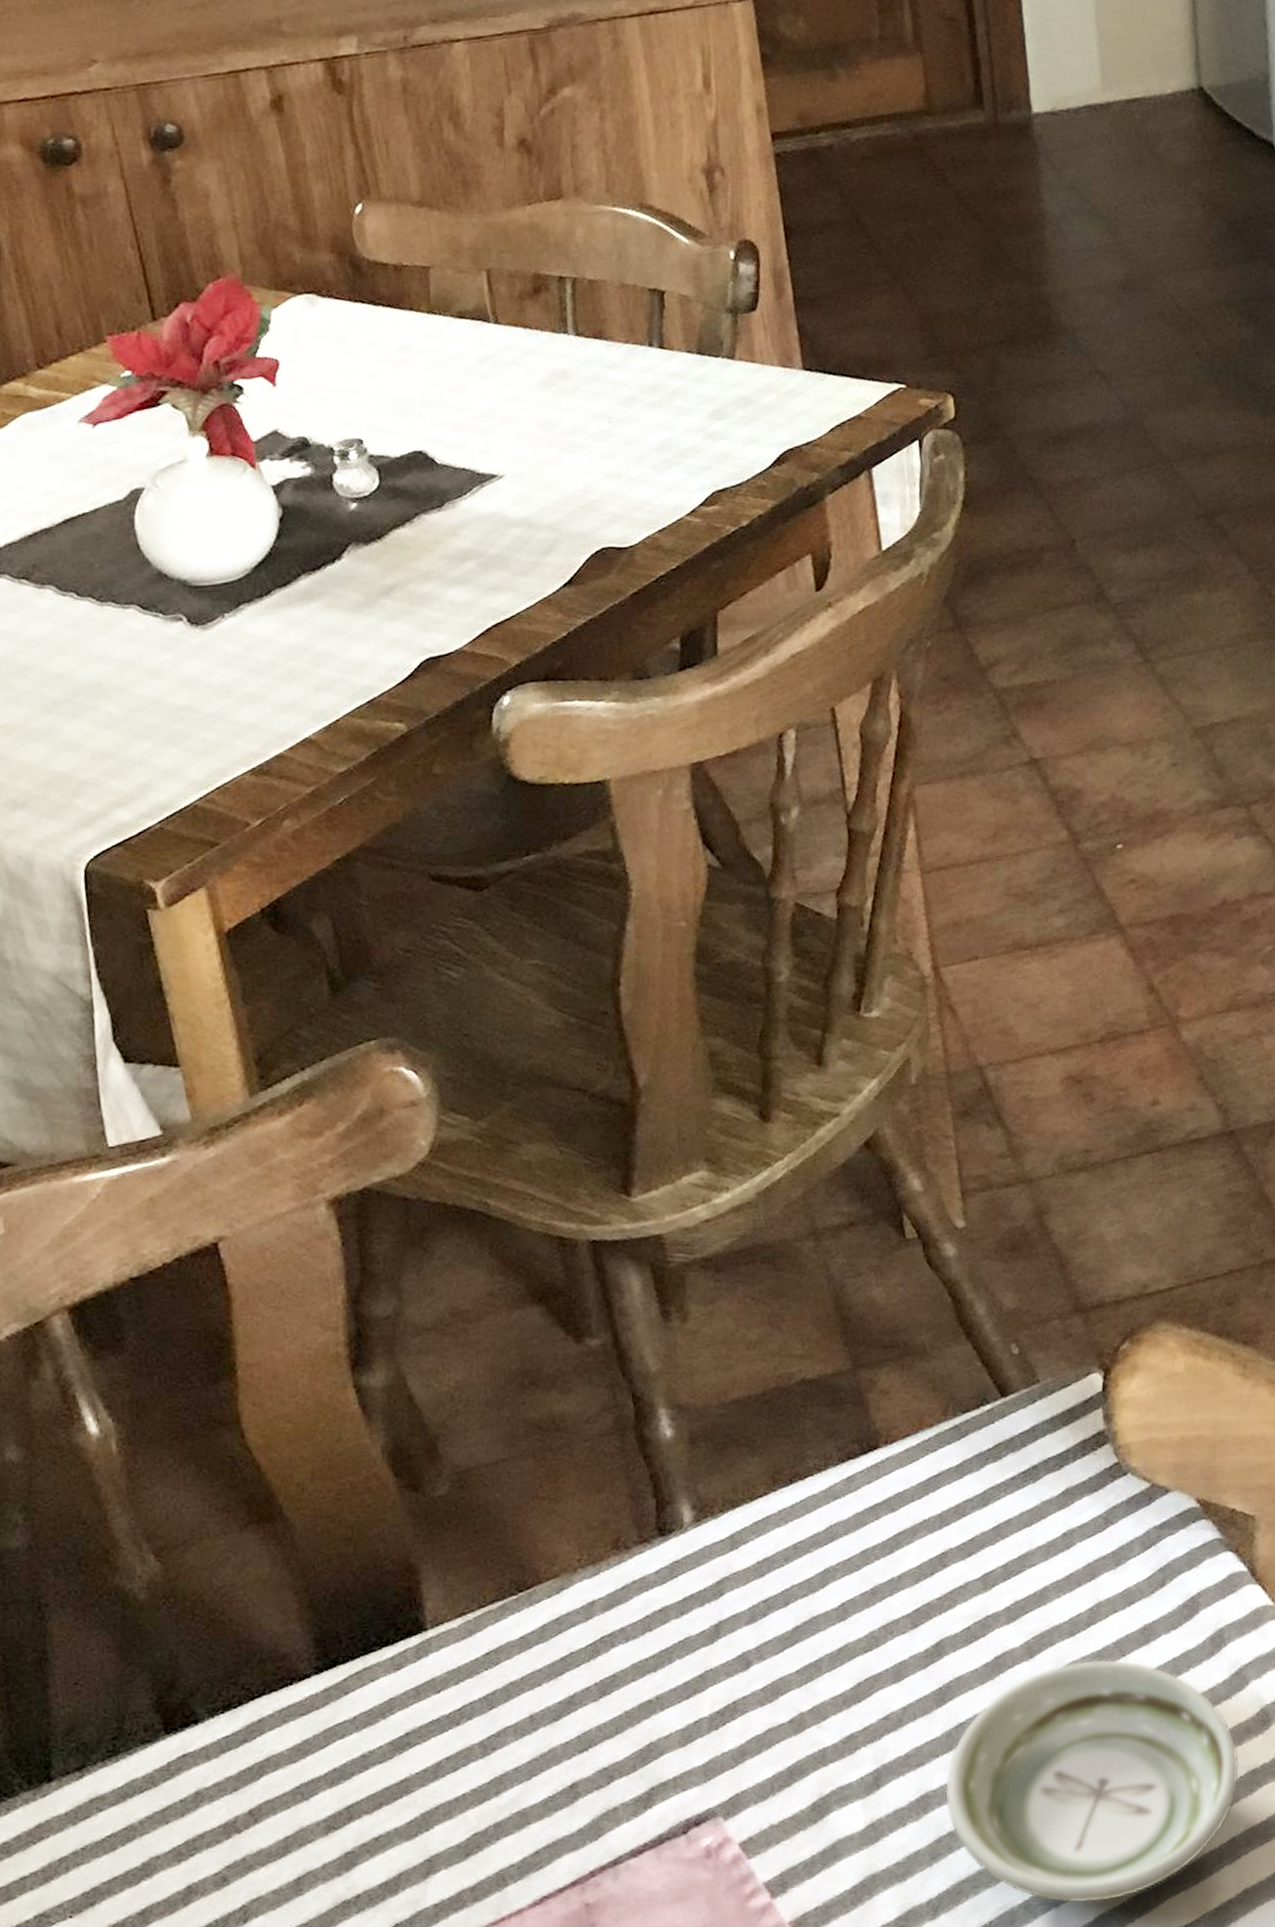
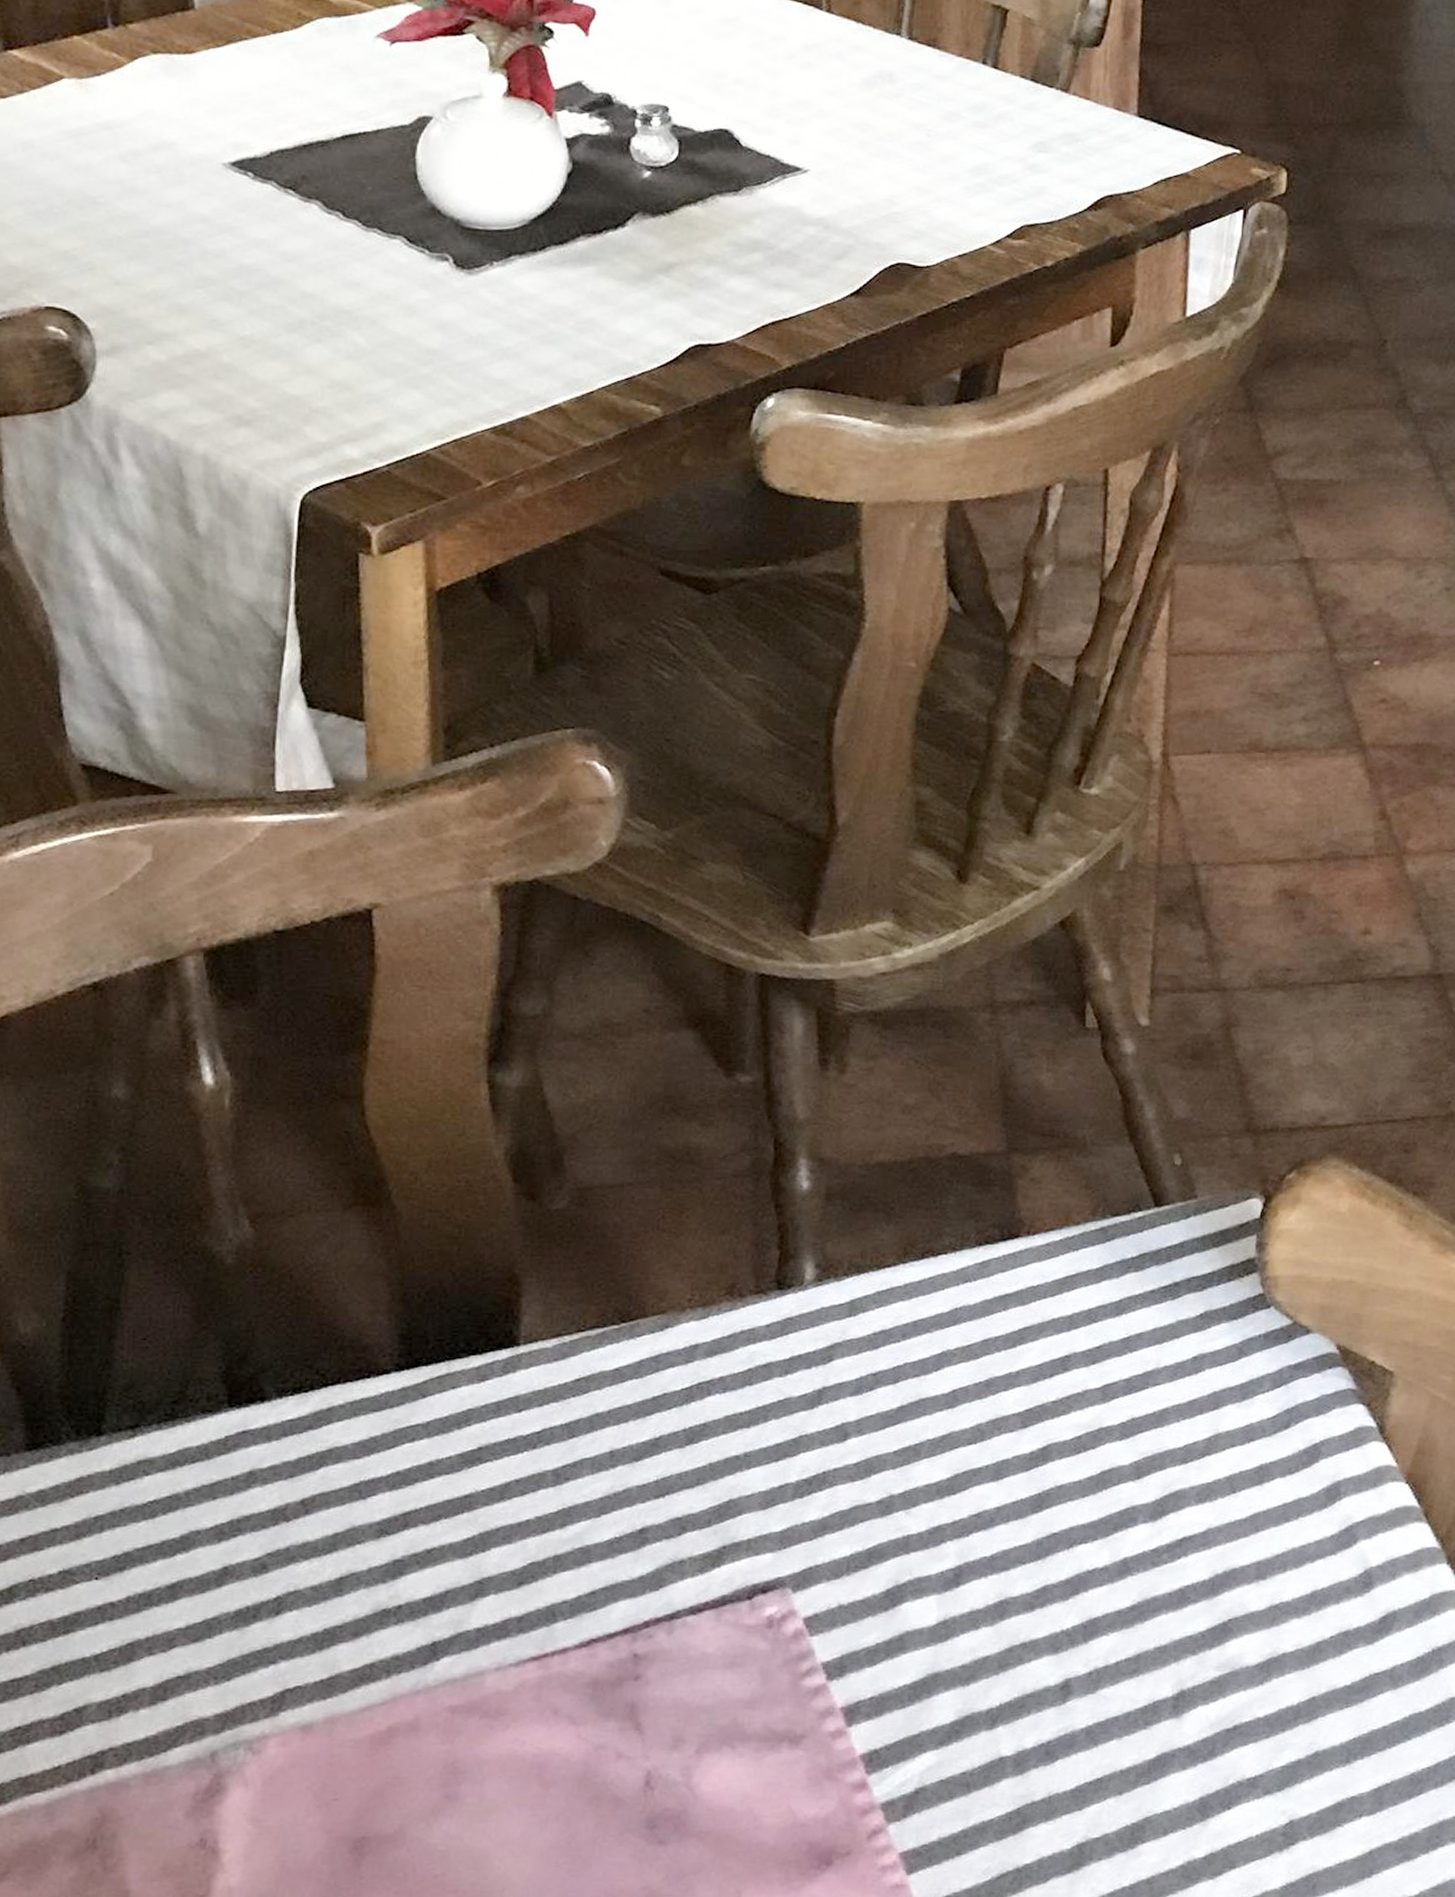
saucer: present [944,1659,1240,1904] -> none [1023,1490,1334,1740]

